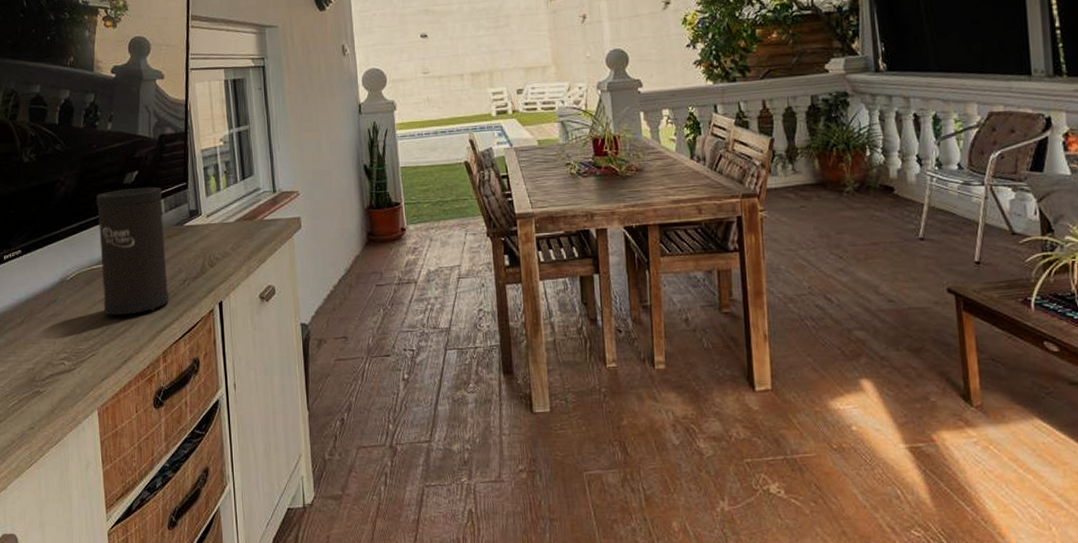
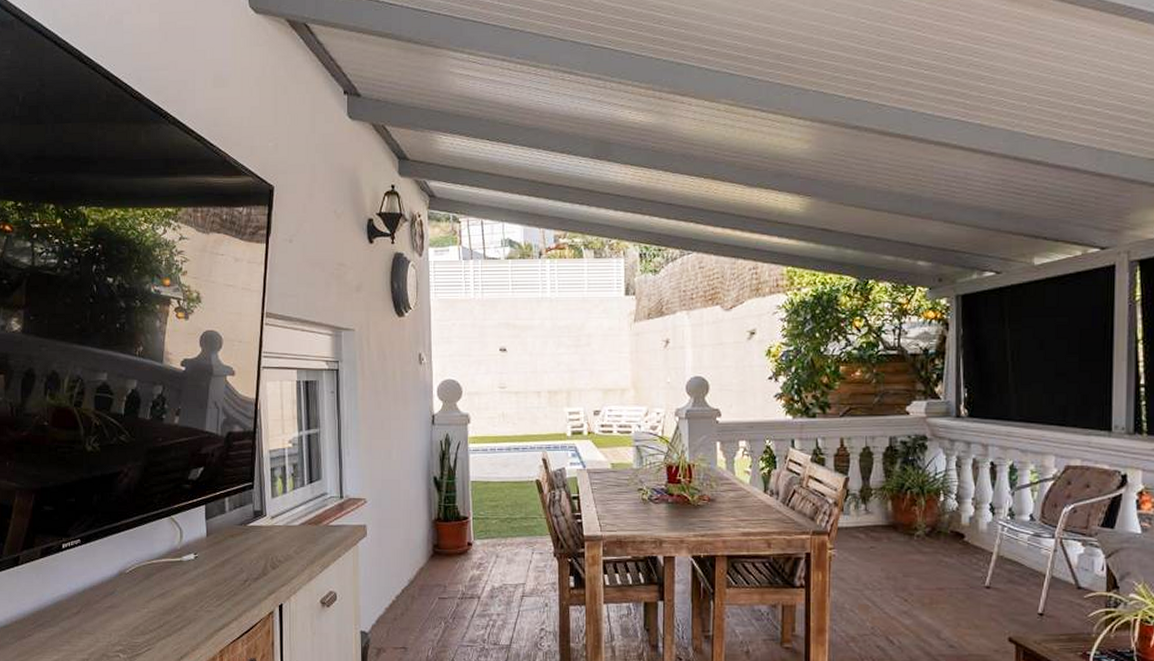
speaker: present [95,186,170,315] -> none [159,484,229,611]

